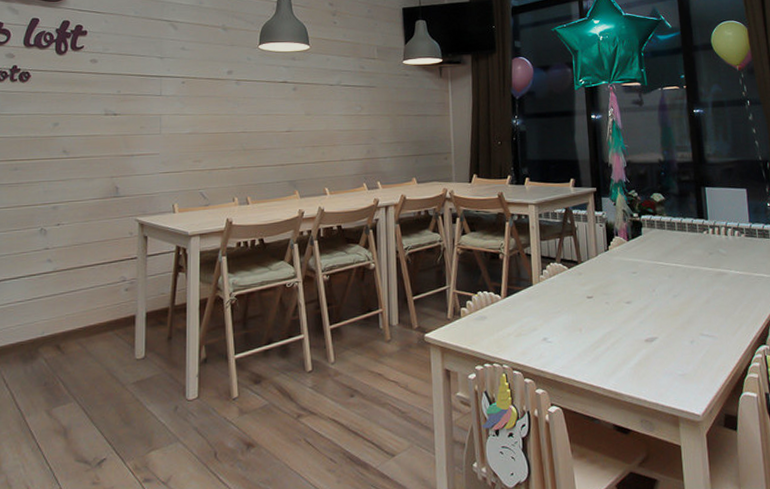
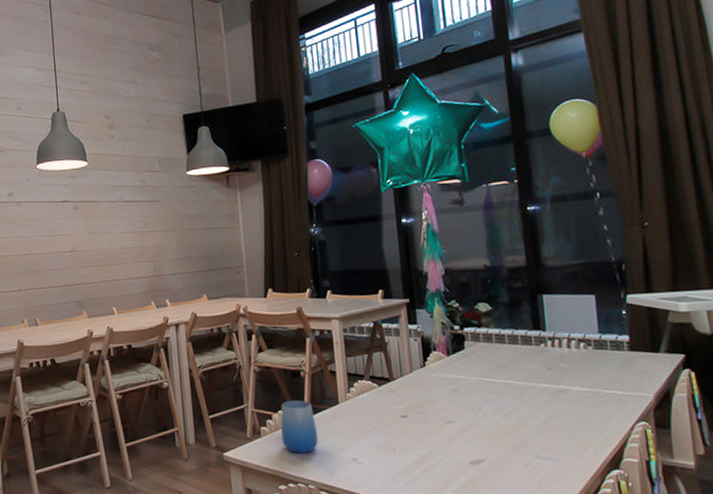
cup: none [479,281,514,334] -> present [280,399,319,453]

